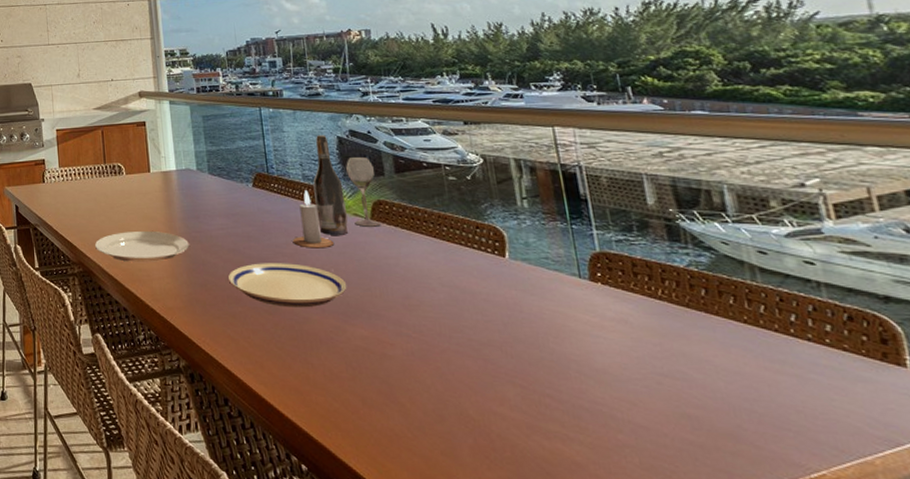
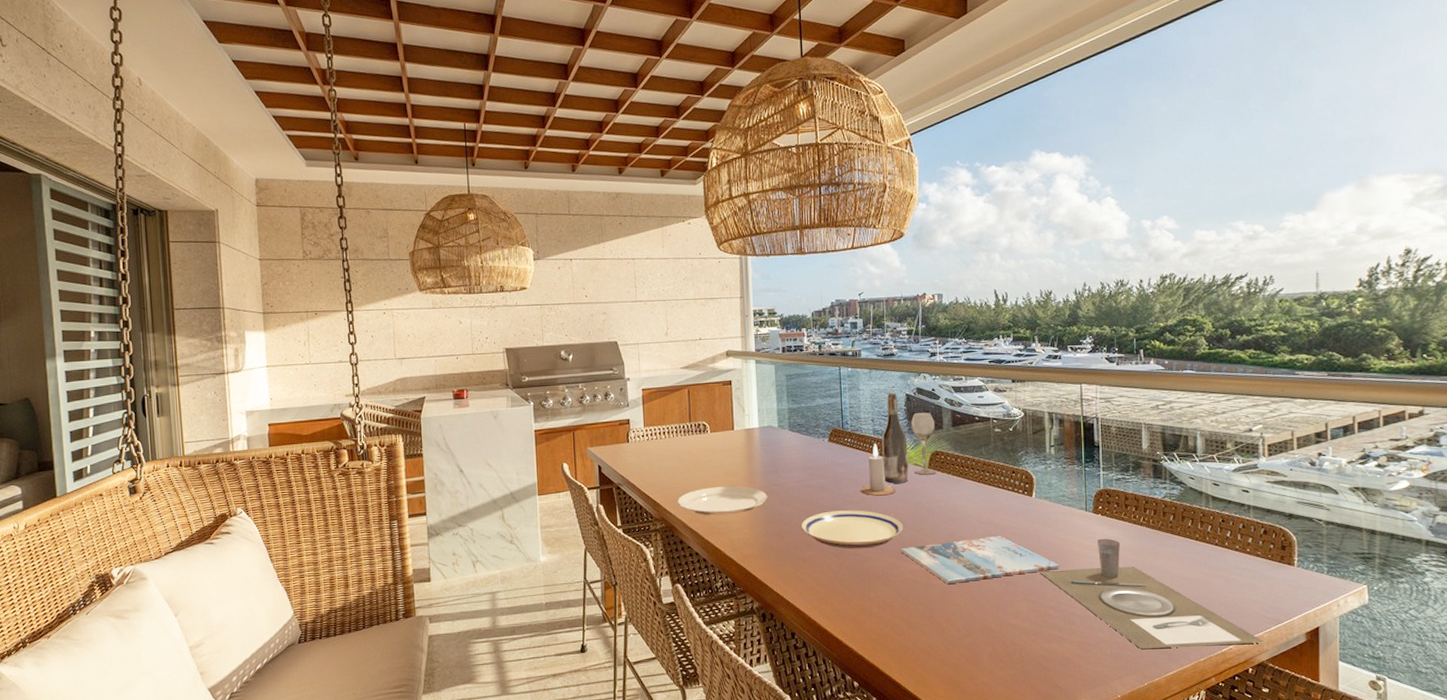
magazine: none [346,301,554,357] -> present [901,535,1060,585]
place setting: none [525,313,878,472] -> present [1039,538,1265,649]

